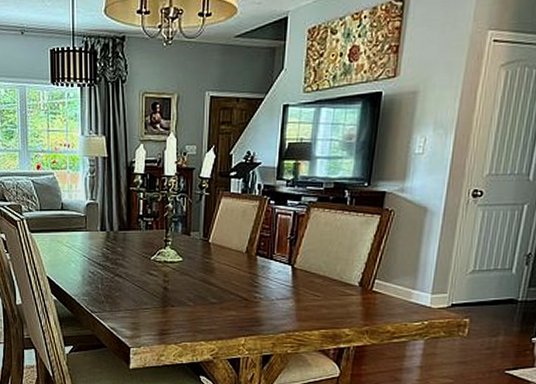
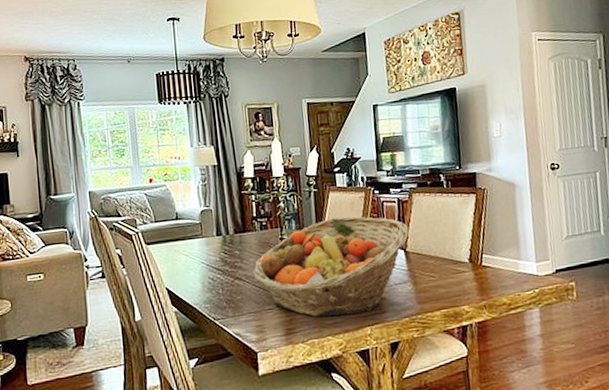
fruit basket: none [133,225,301,324] -> present [253,217,410,317]

